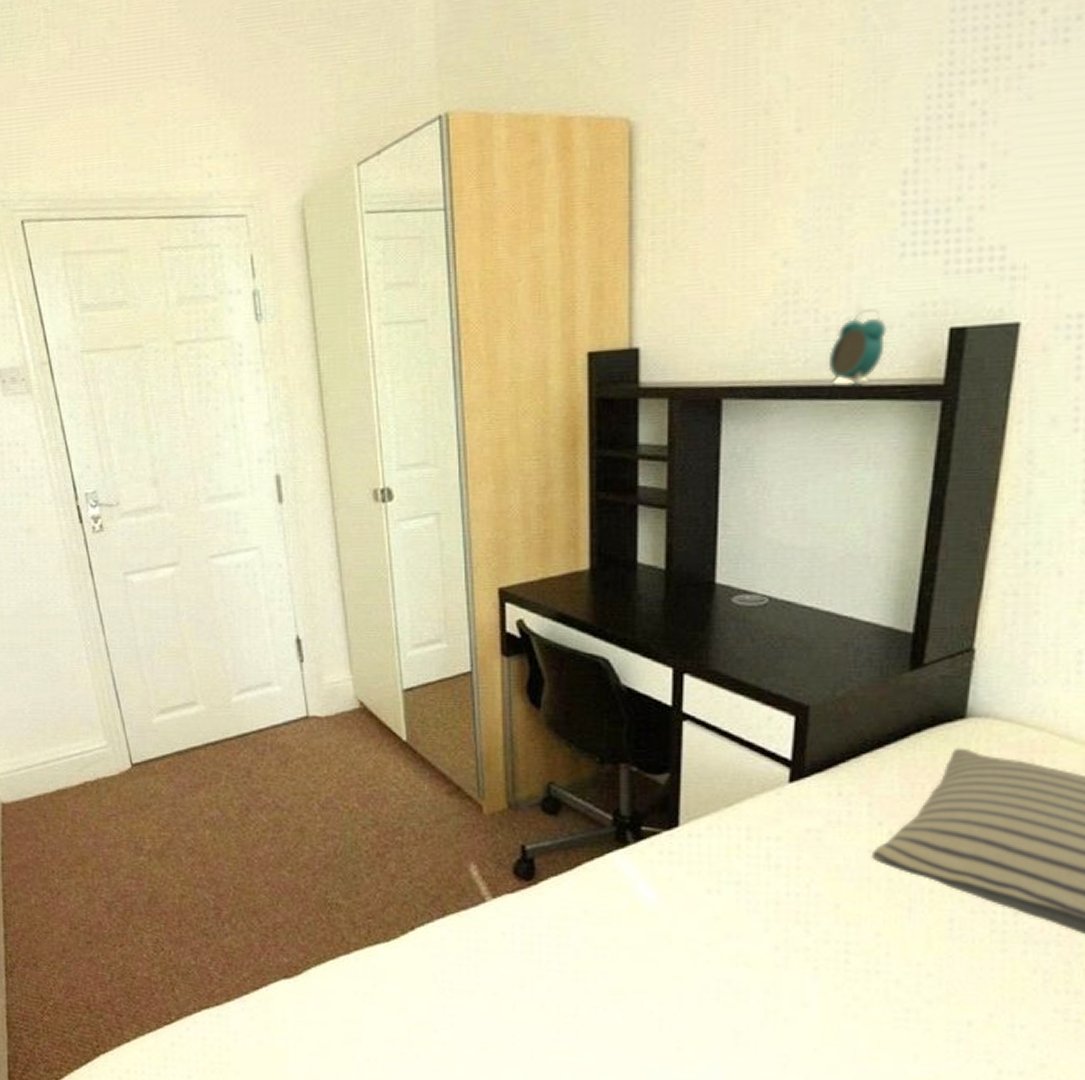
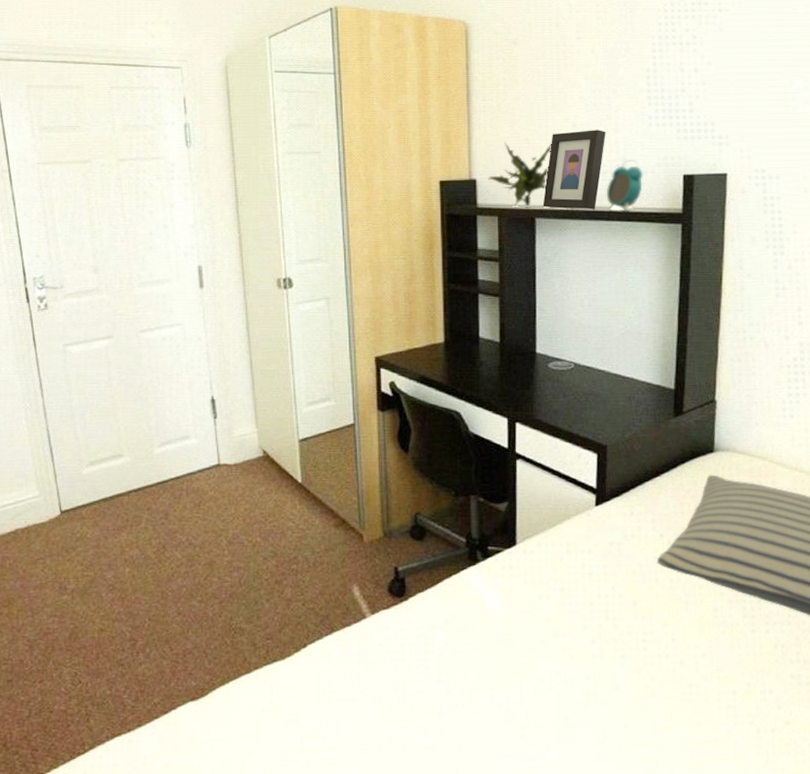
plant: none [655,290,751,384] -> present [487,142,552,207]
picture frame: none [733,267,833,385] -> present [542,130,606,210]

